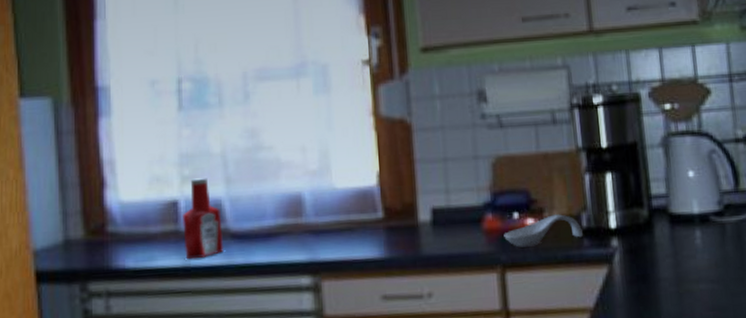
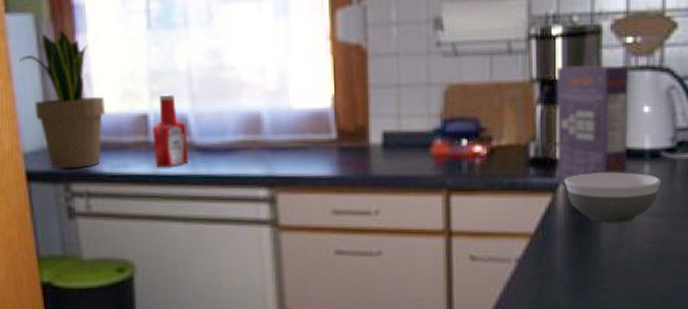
potted plant: none [34,113,130,267] -> present [20,30,105,169]
spoon rest: present [504,214,583,247] -> none [451,143,529,173]
cereal box: none [600,131,679,255] -> present [556,64,629,185]
bowl: none [619,238,714,293] -> present [564,172,662,223]

